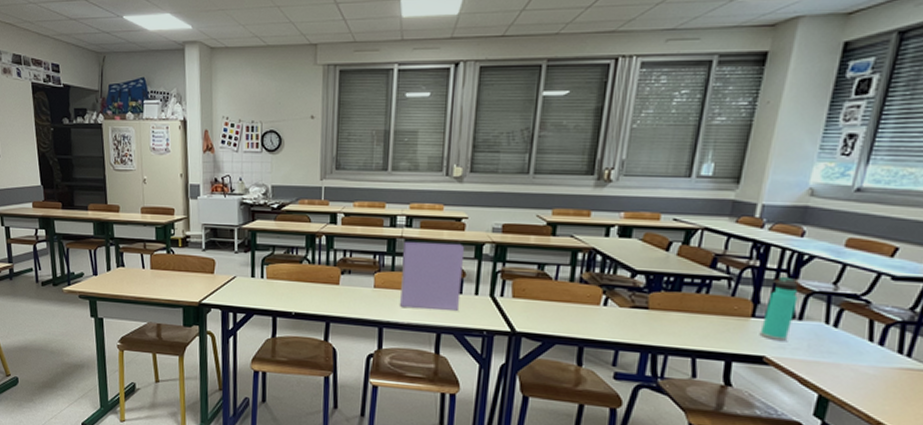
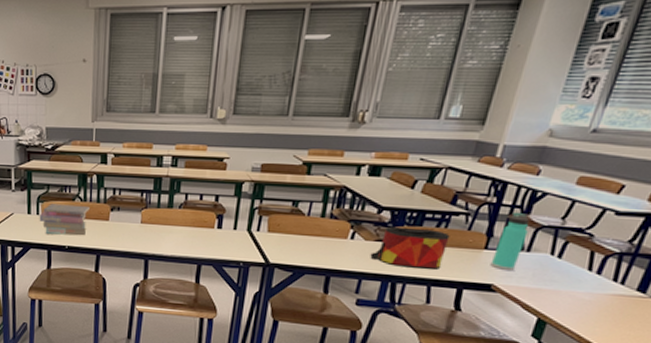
books: none [263,266,318,301] -> present [39,203,90,236]
binder: present [400,241,465,312] -> none [165,179,226,245]
bag: none [626,291,712,340] -> present [370,226,450,270]

